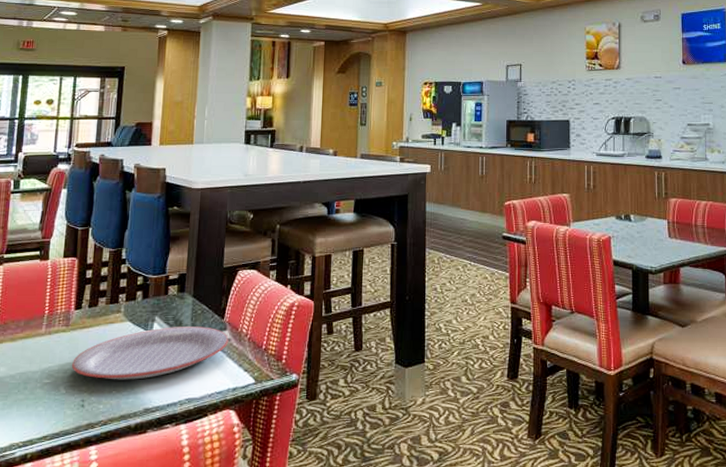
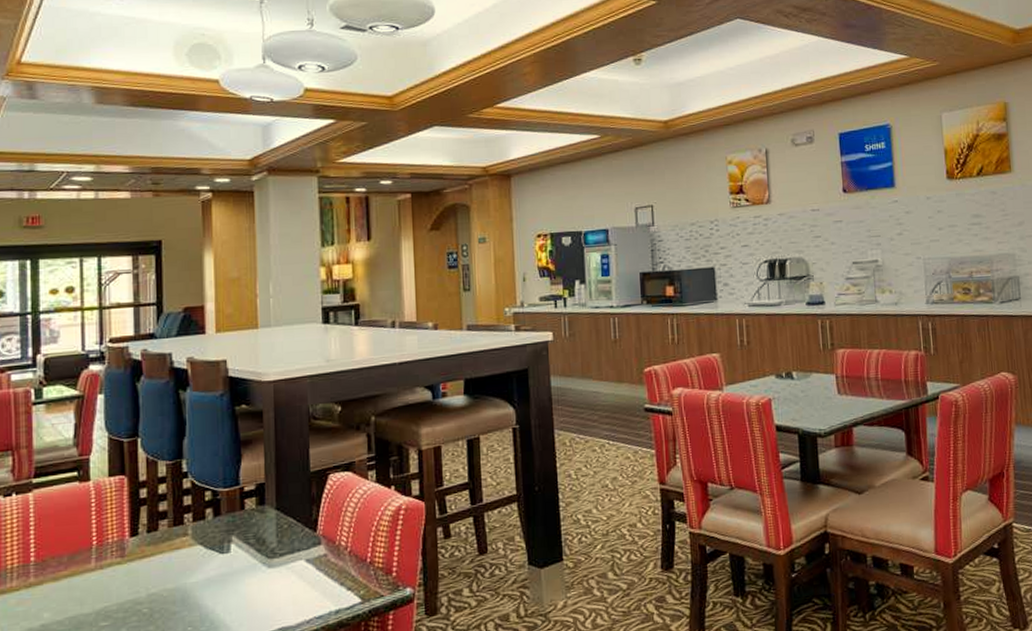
plate: present [71,326,229,380] -> none [132,543,325,615]

